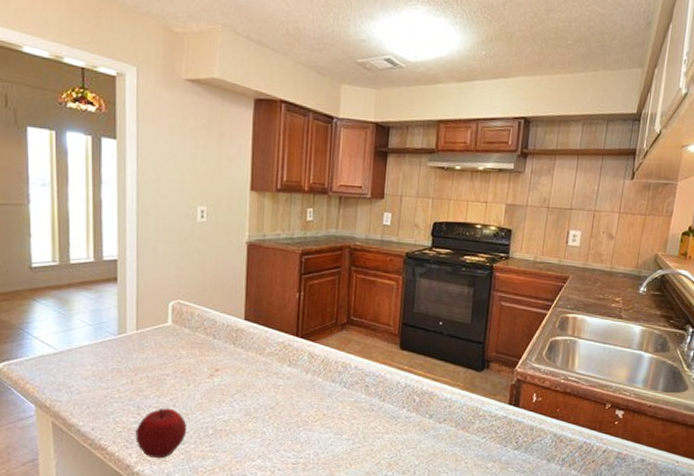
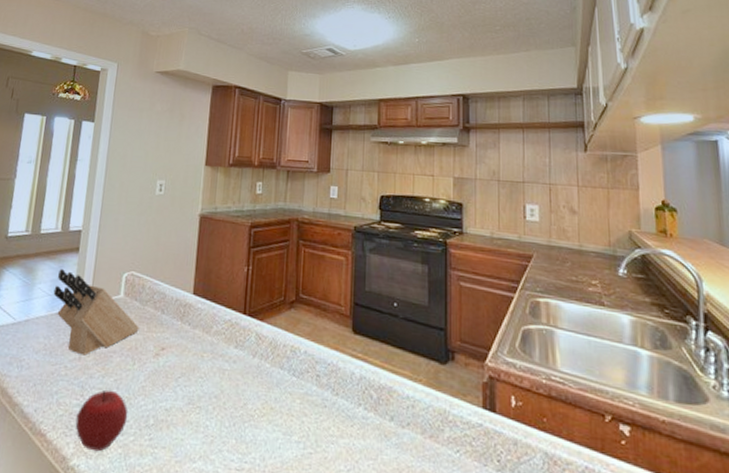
knife block: none [94,299,191,379] -> present [53,269,139,356]

